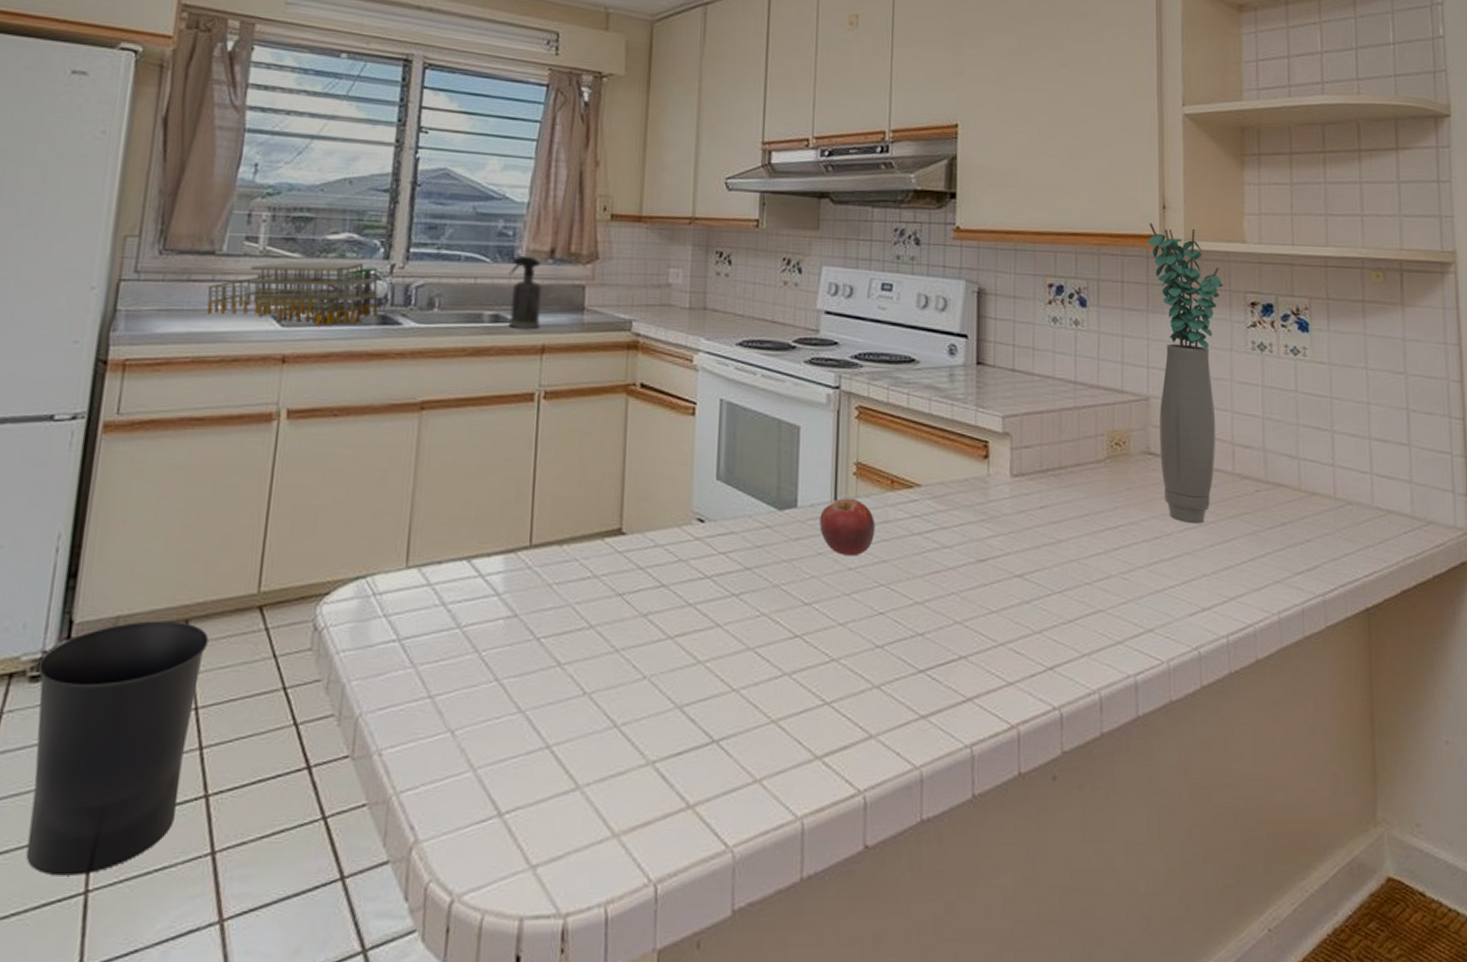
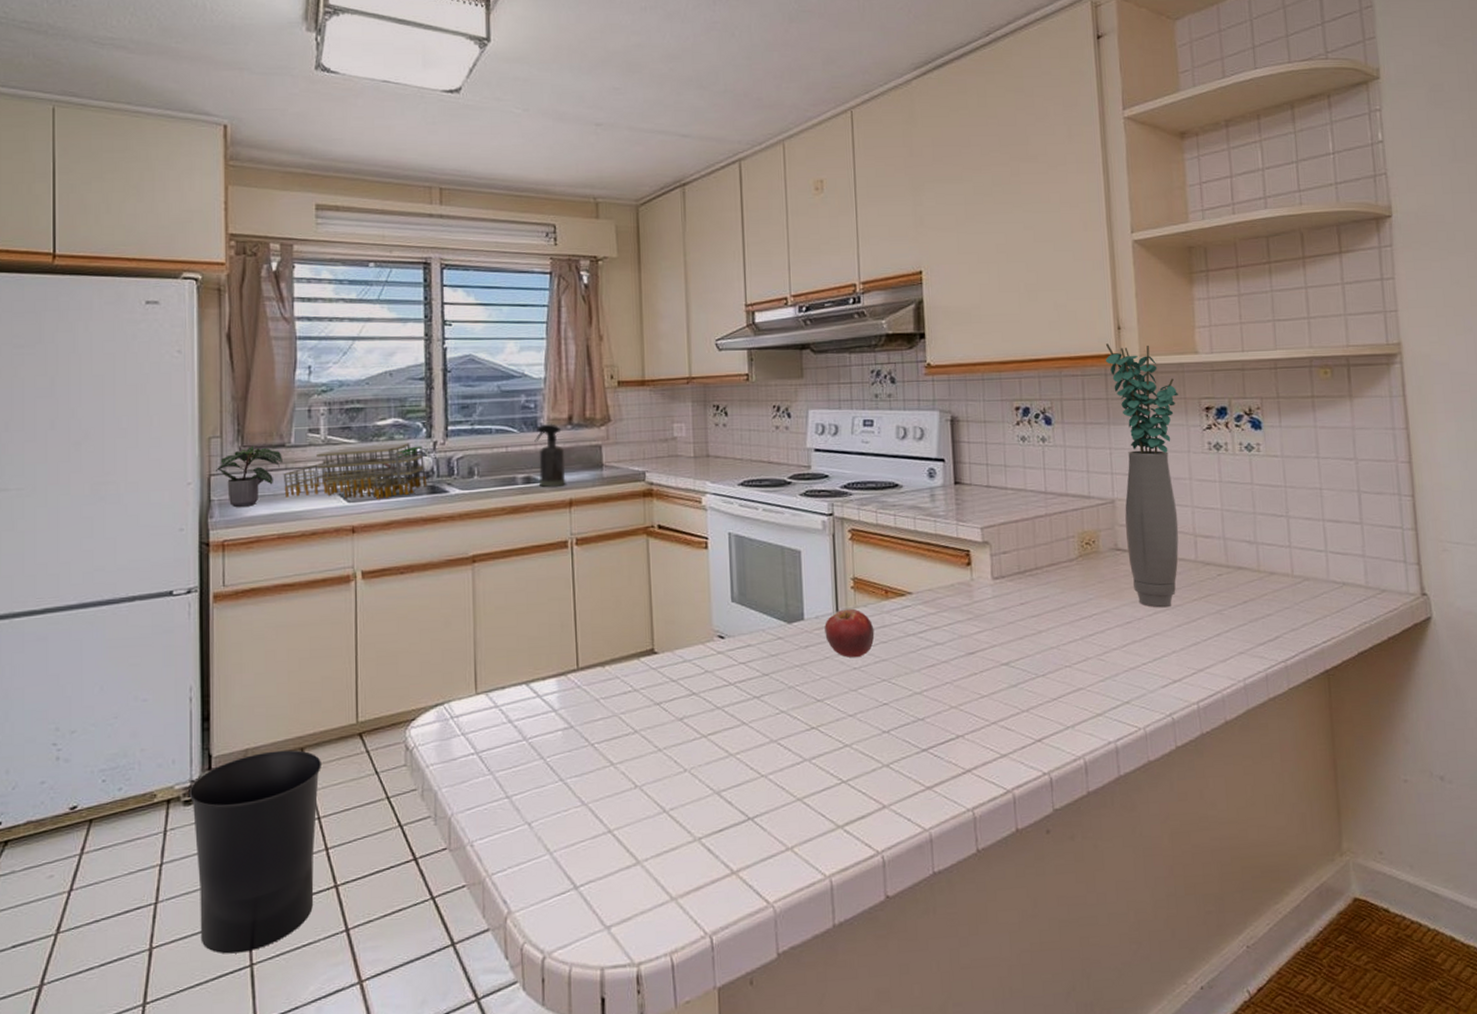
potted plant: none [128,249,210,321] -> present [216,445,282,507]

